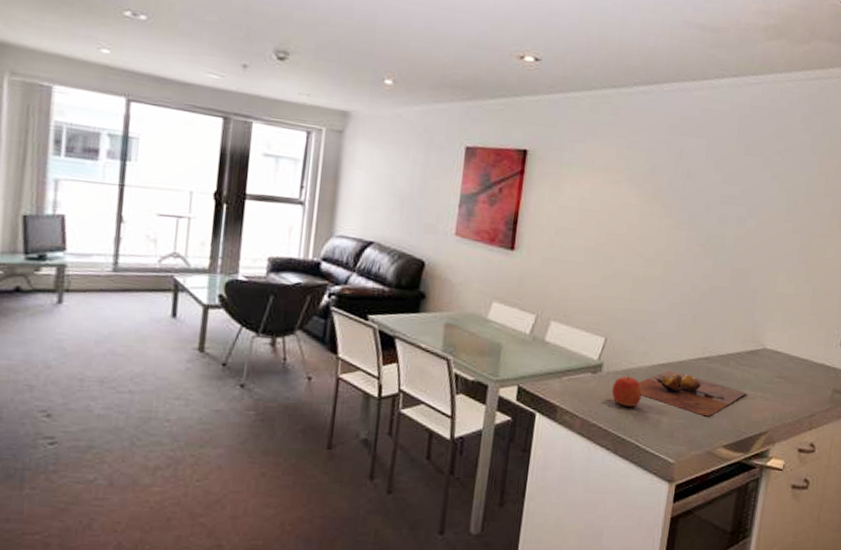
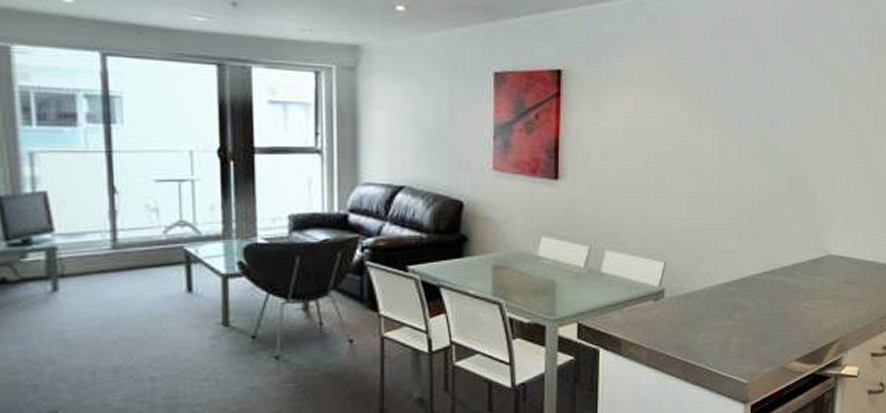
apple: present [611,375,642,407] -> none [676,298,708,331]
cutting board: present [638,370,747,417] -> none [703,288,815,332]

